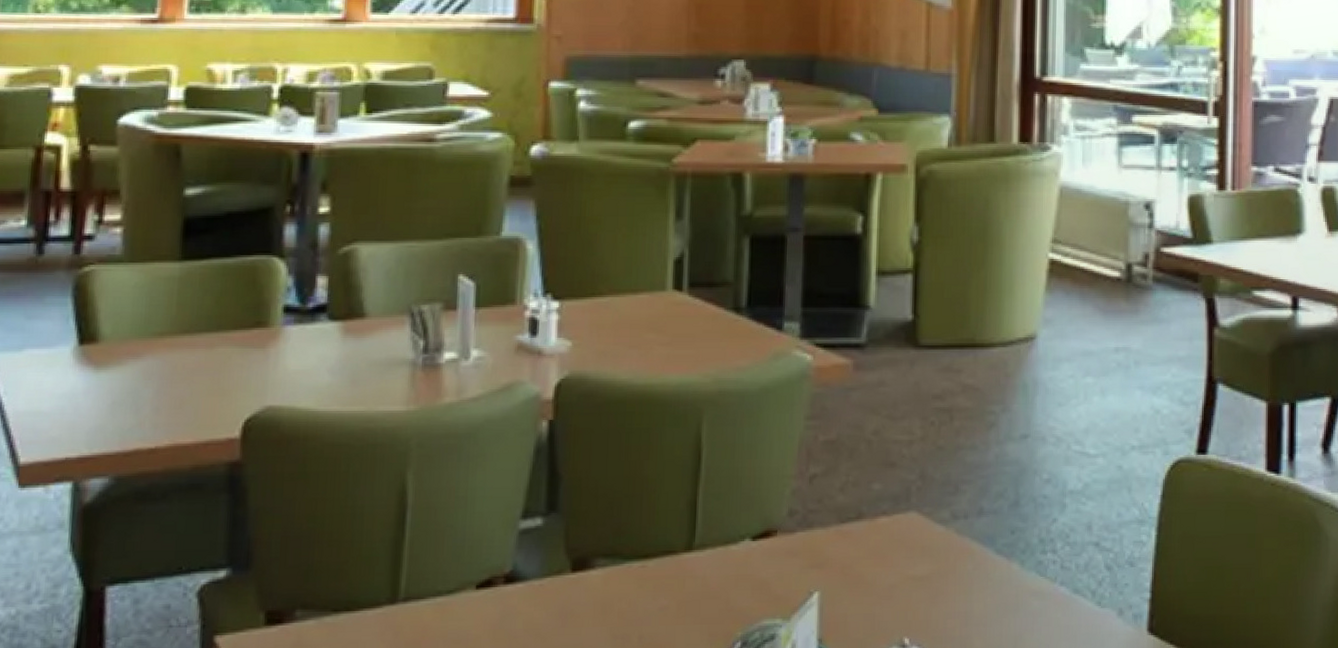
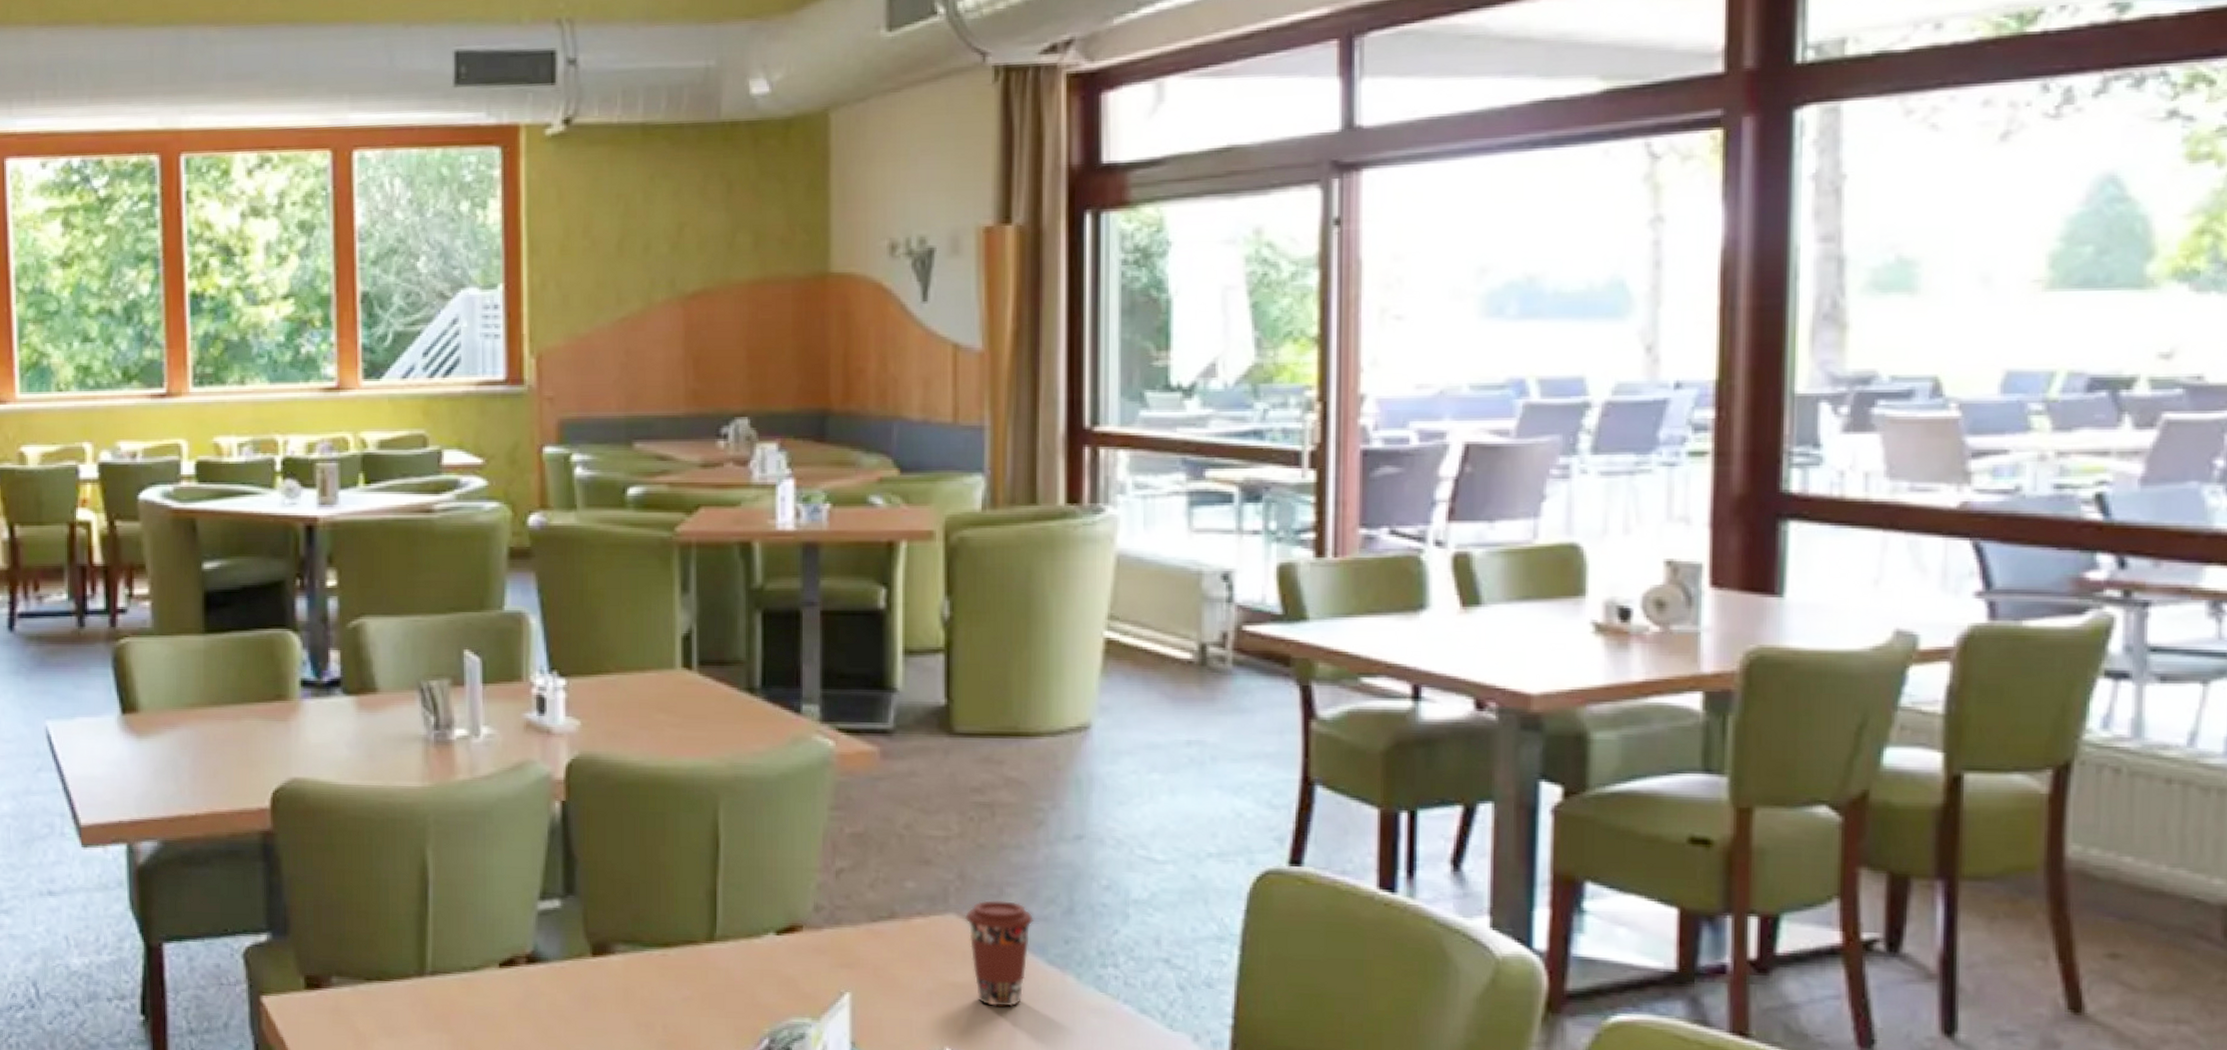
coffee cup: none [925,497,985,596] -> present [965,900,1035,1007]

